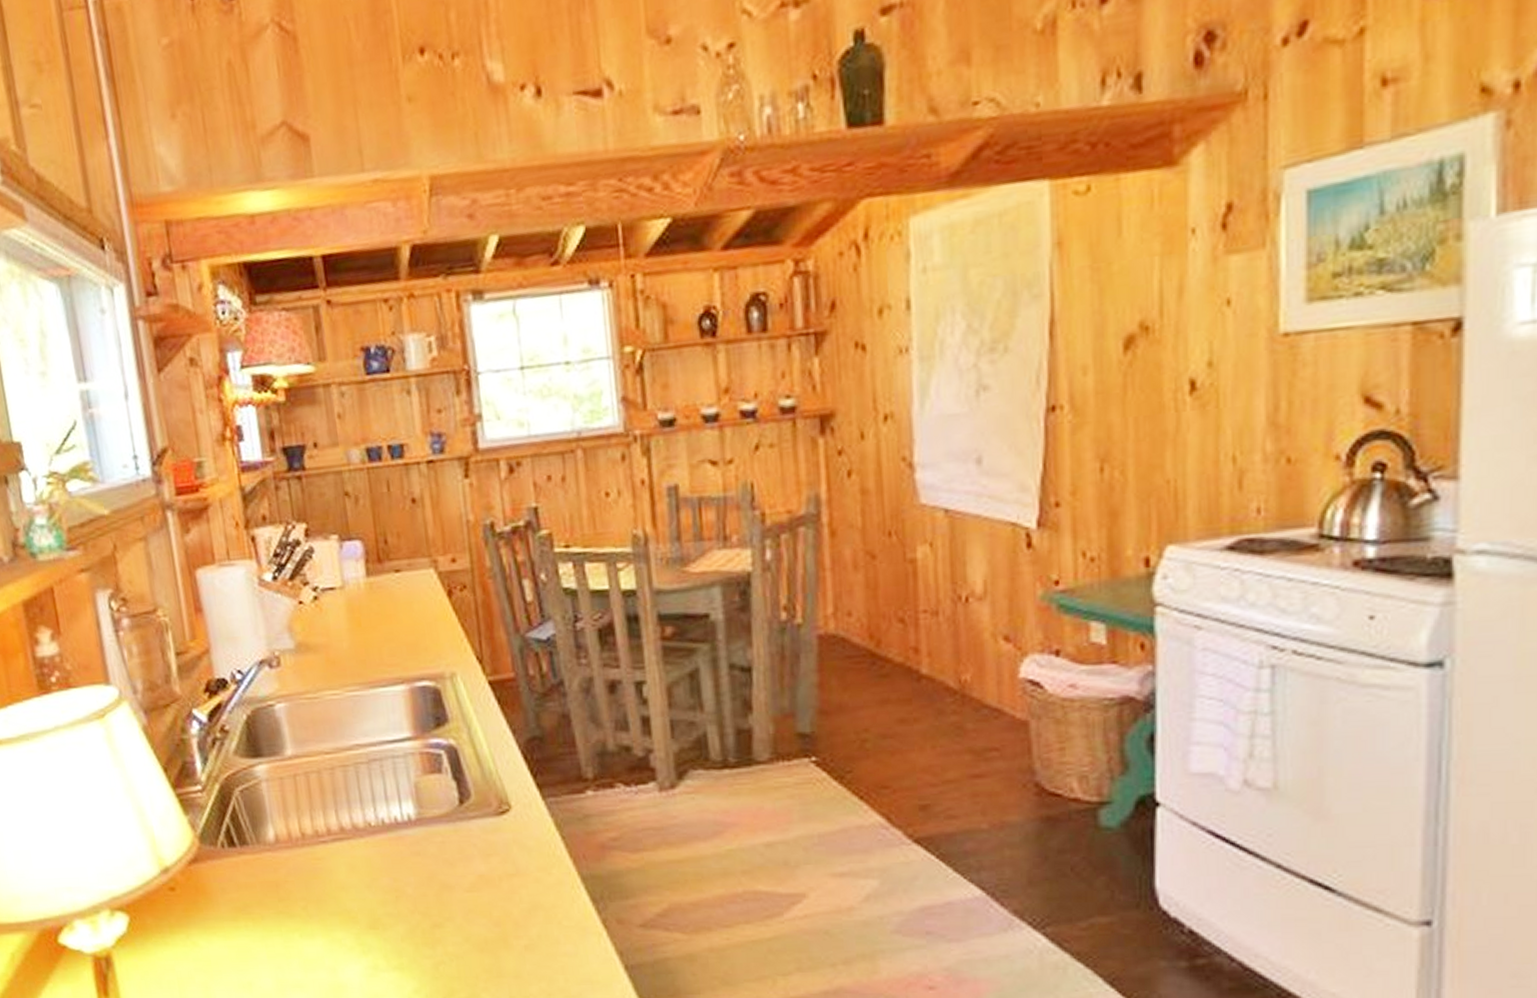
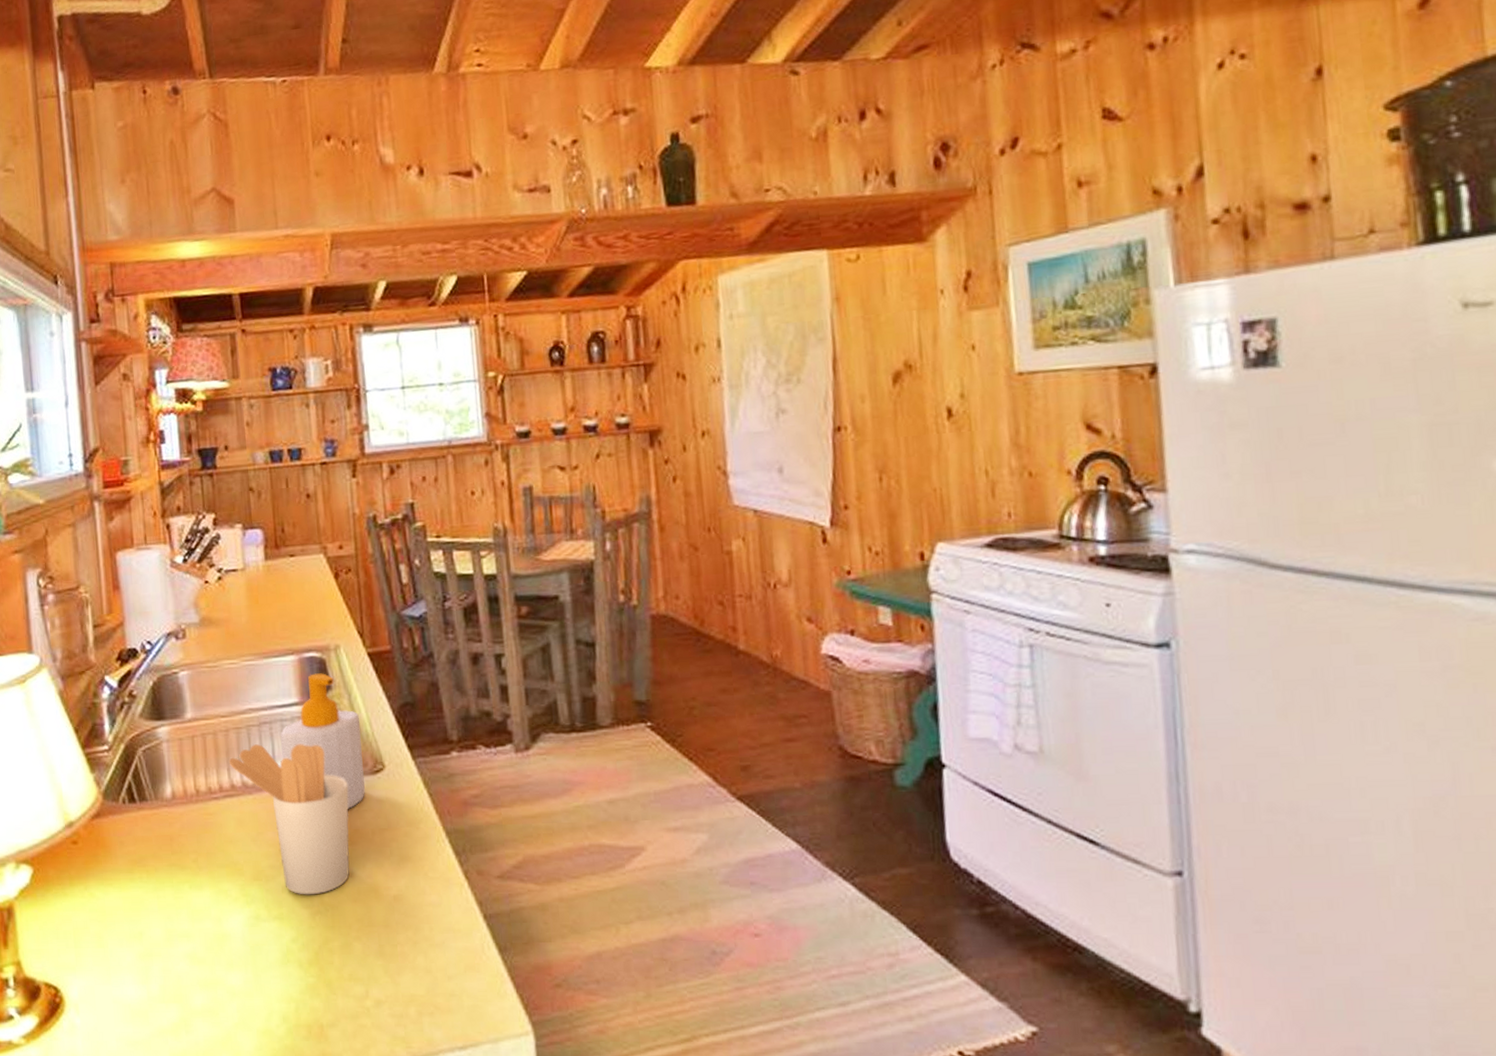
utensil holder: none [336,782,476,945] -> present [228,743,350,895]
soap bottle: none [392,704,490,853] -> present [280,673,365,809]

